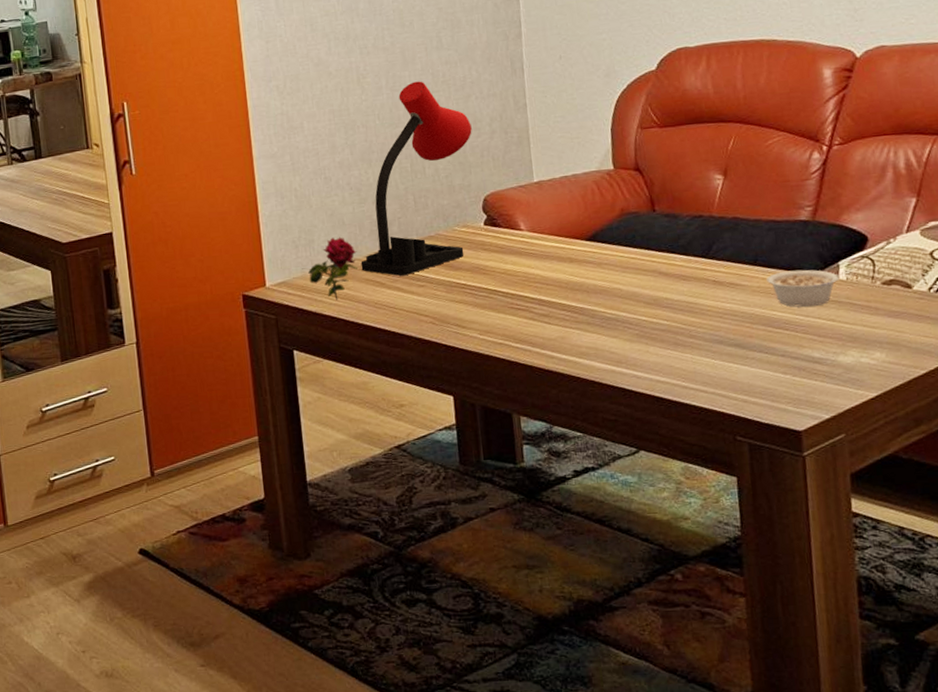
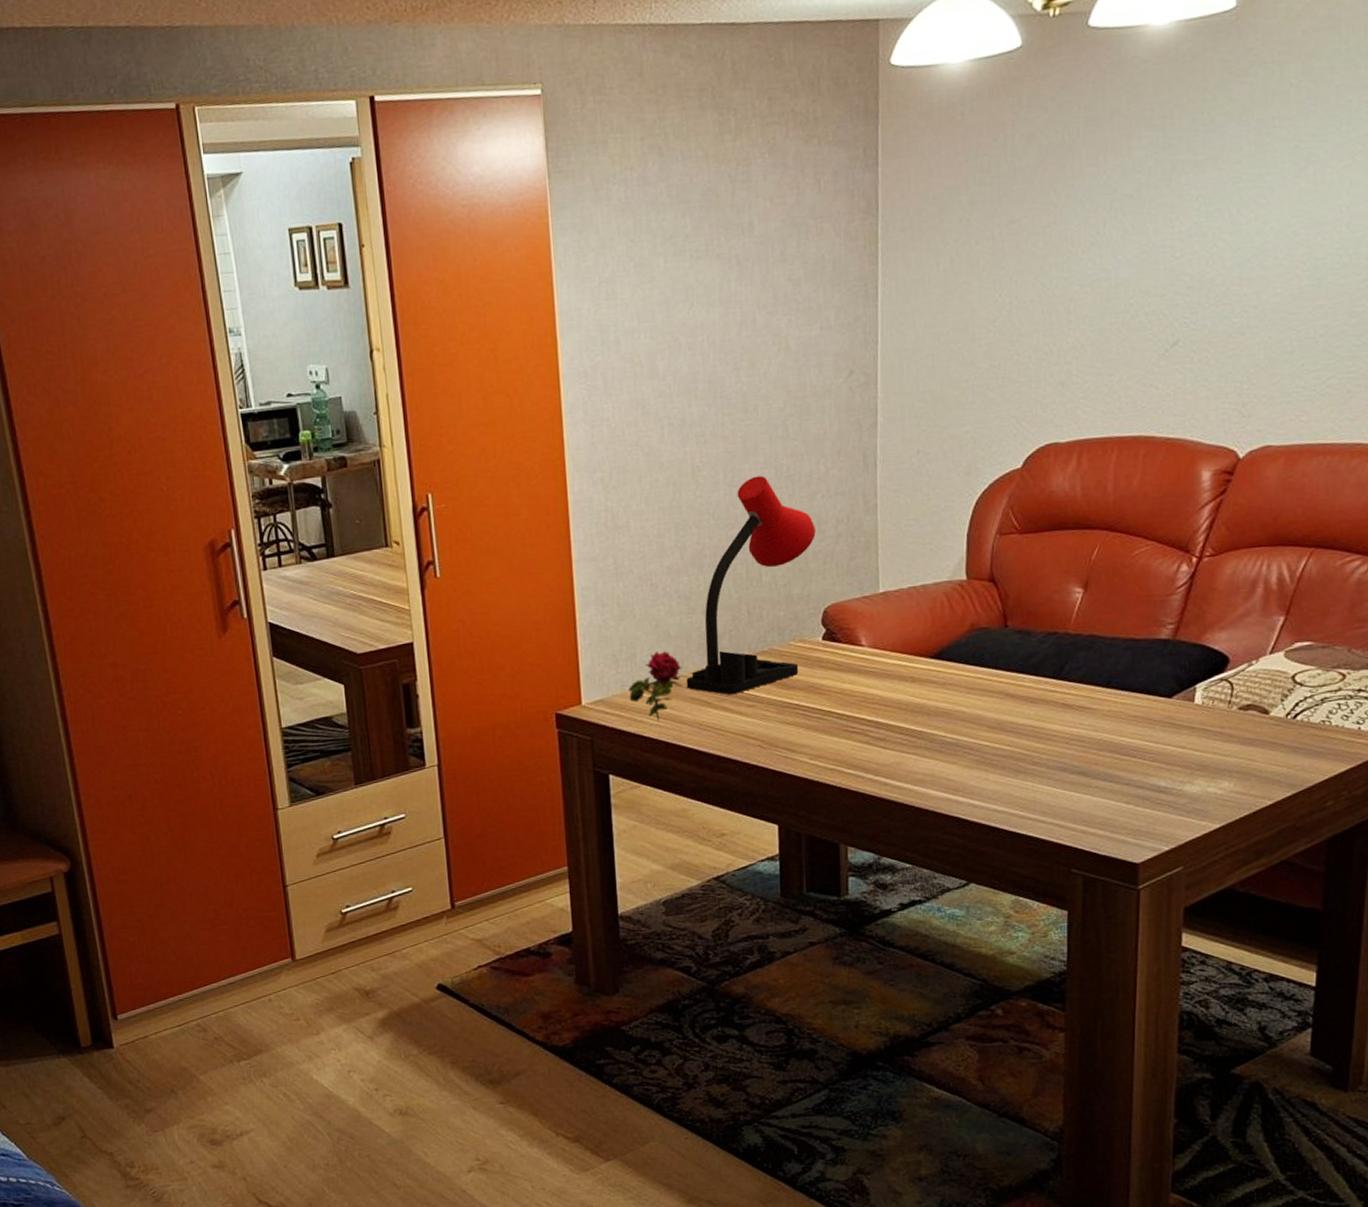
legume: present [766,269,854,307] -> none [1119,692,1211,733]

